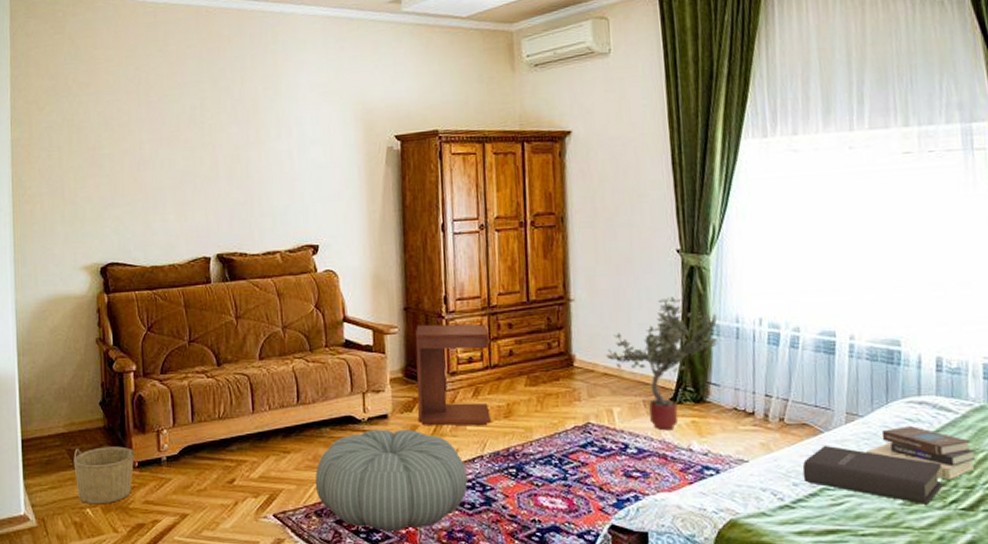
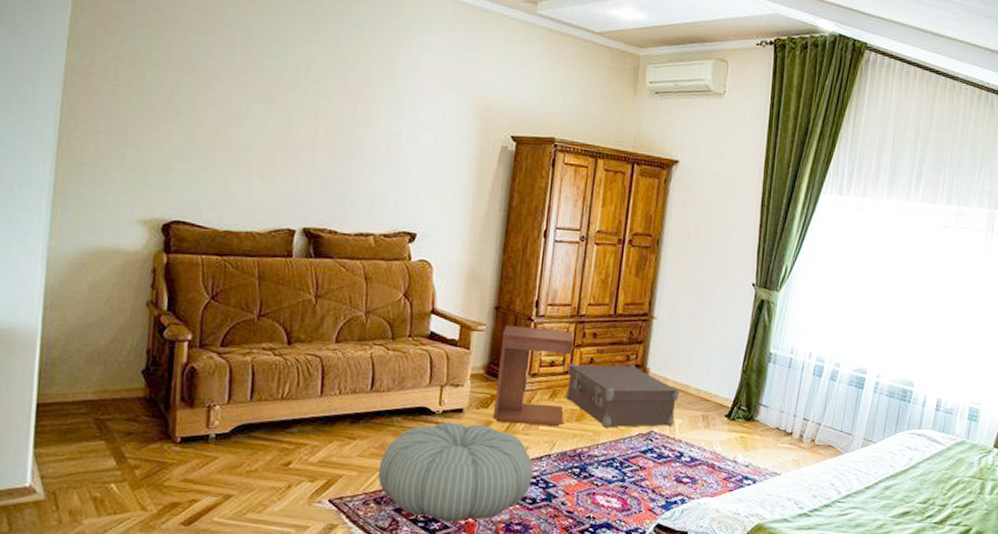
basket: present [73,446,135,505] -> none [100,418,178,480]
suitcase: none [486,353,613,423] -> present [566,363,680,428]
potted tree: present [606,297,717,431] -> none [677,325,776,443]
book: present [802,446,943,504] -> none [821,465,925,518]
books: present [866,426,976,480] -> none [873,453,952,499]

